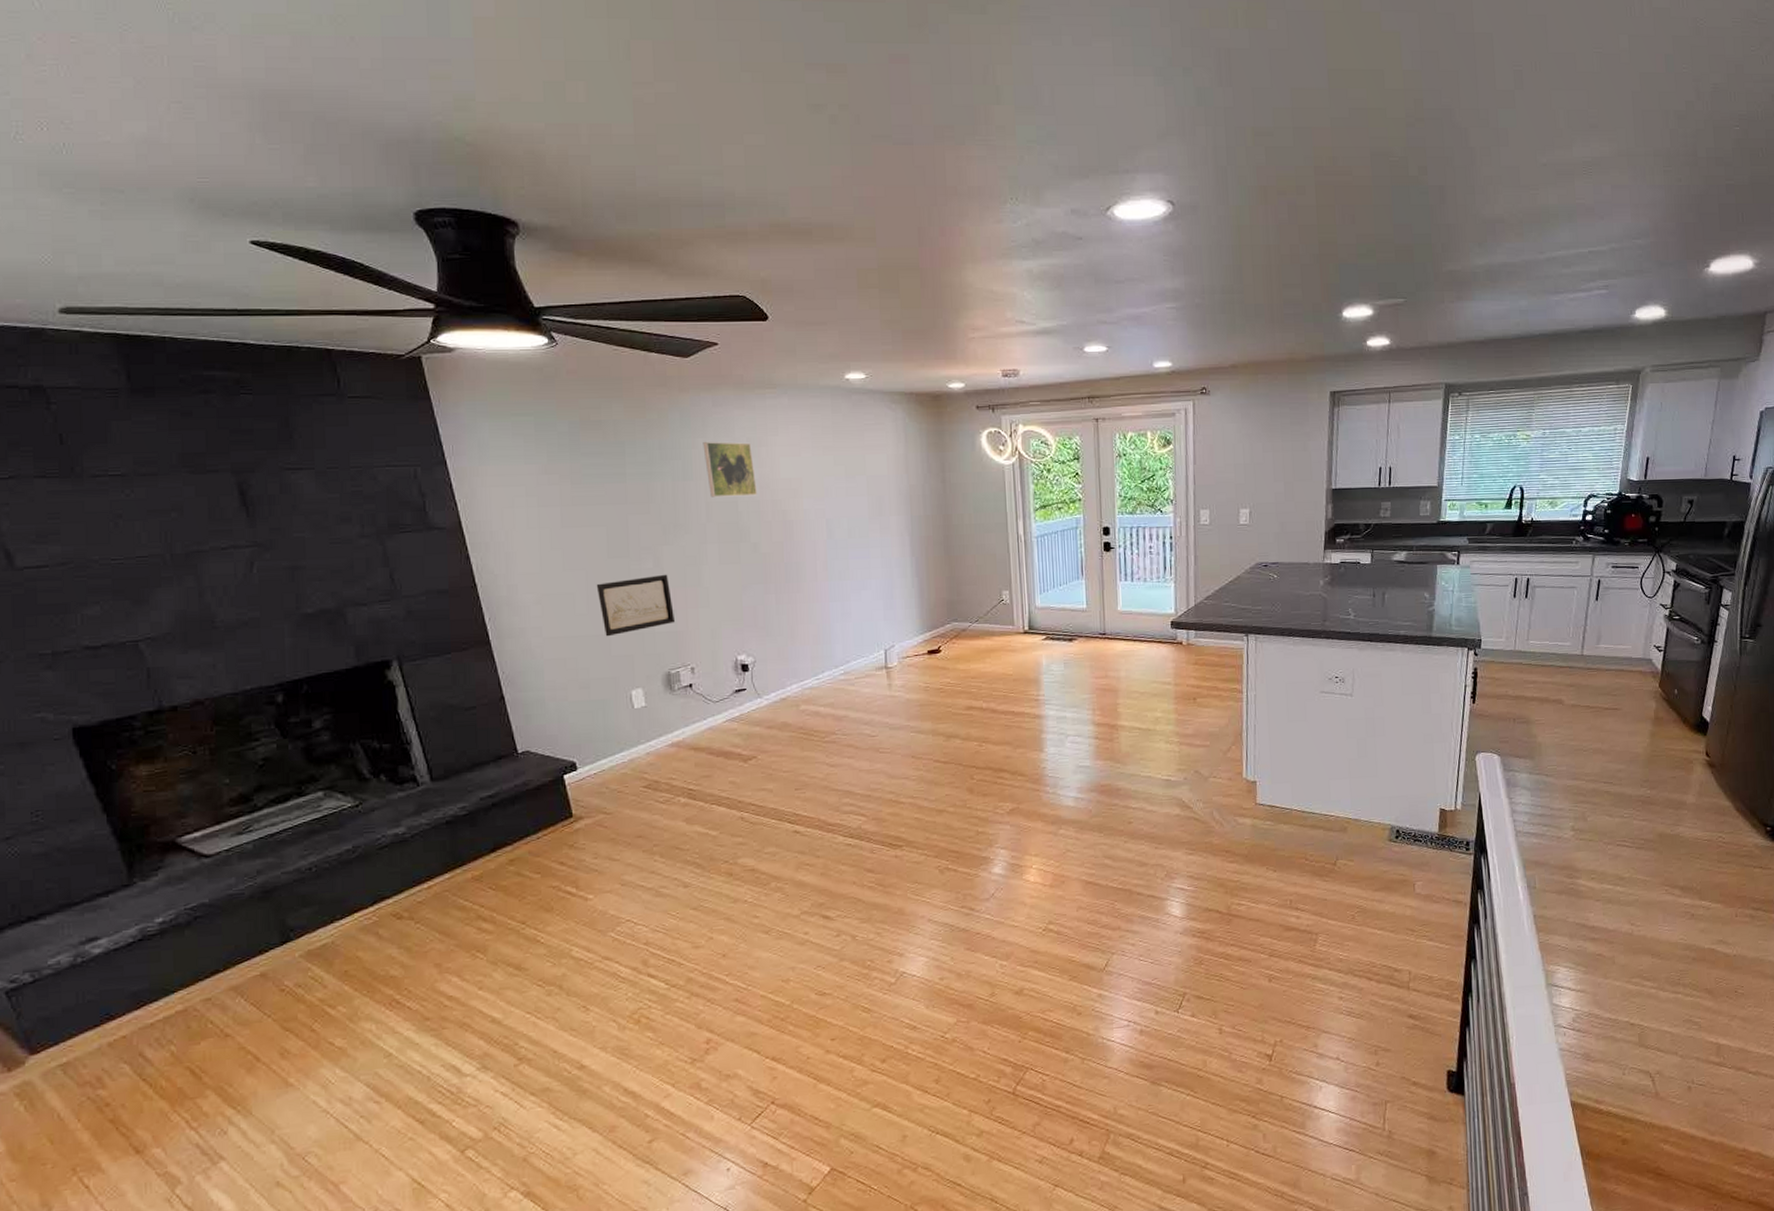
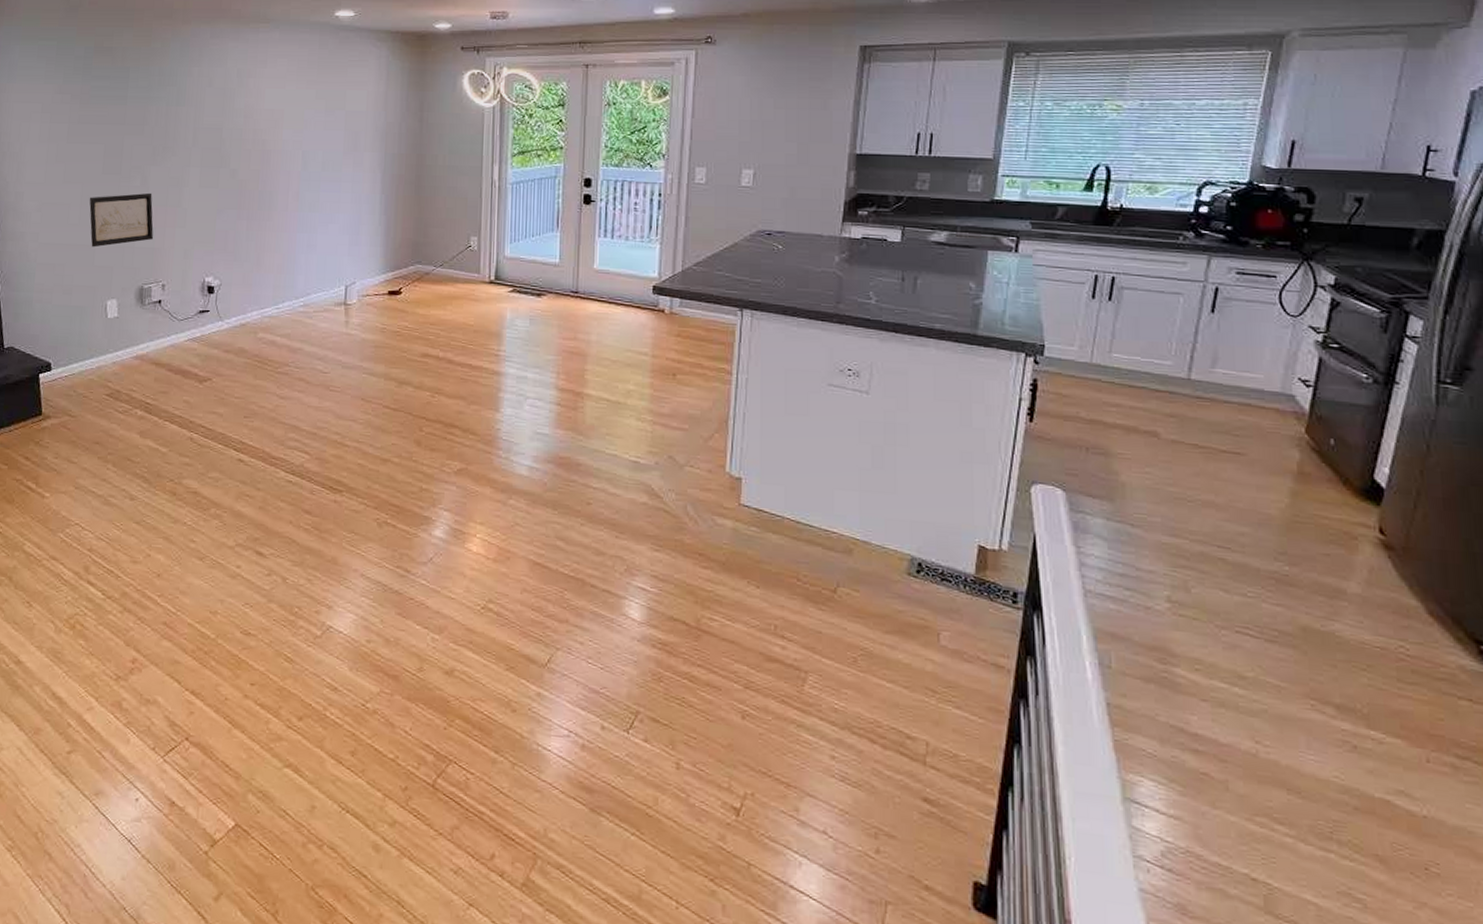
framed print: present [703,441,758,498] -> none [197,70,242,124]

